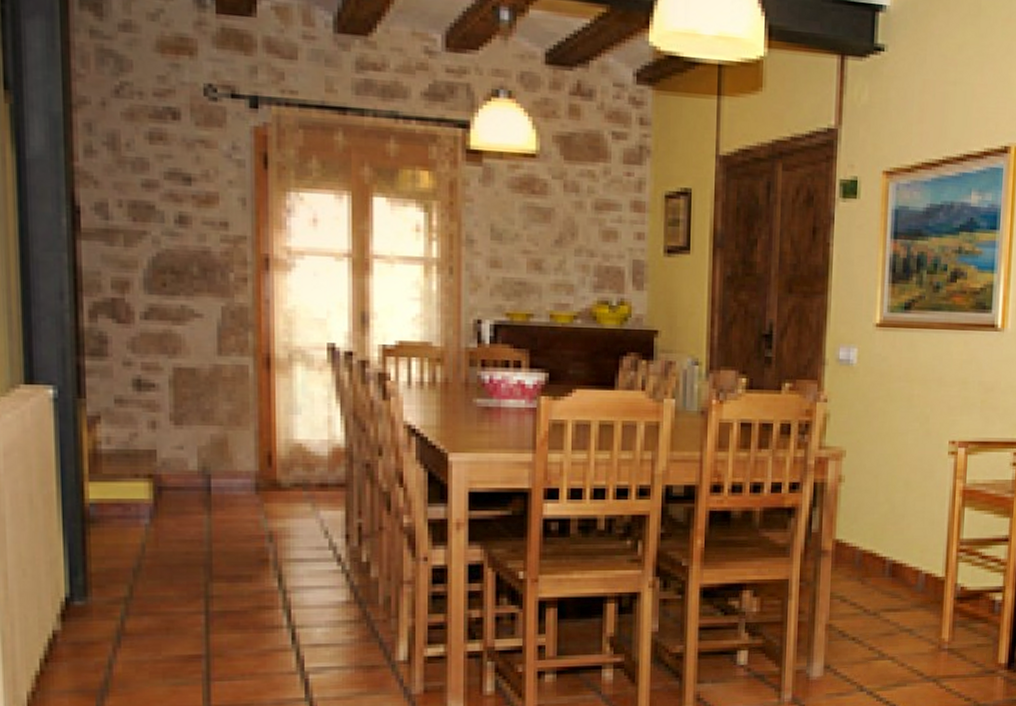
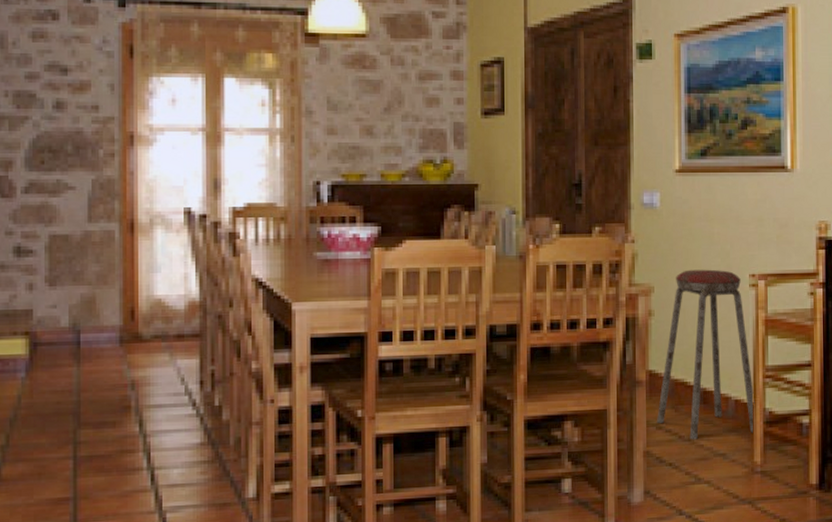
music stool: none [841,433,947,614] -> present [657,269,755,440]

